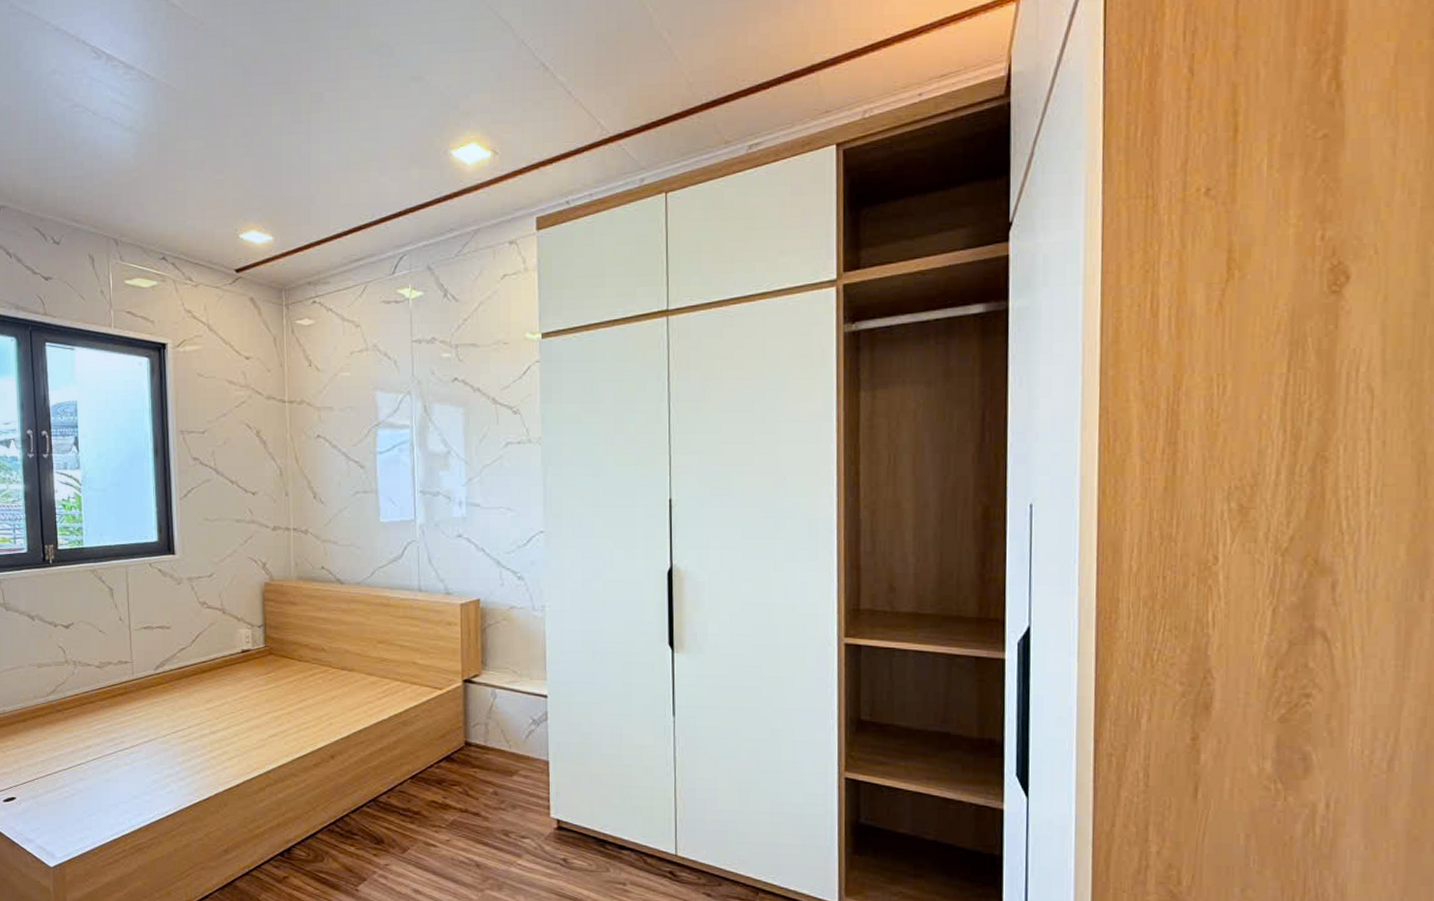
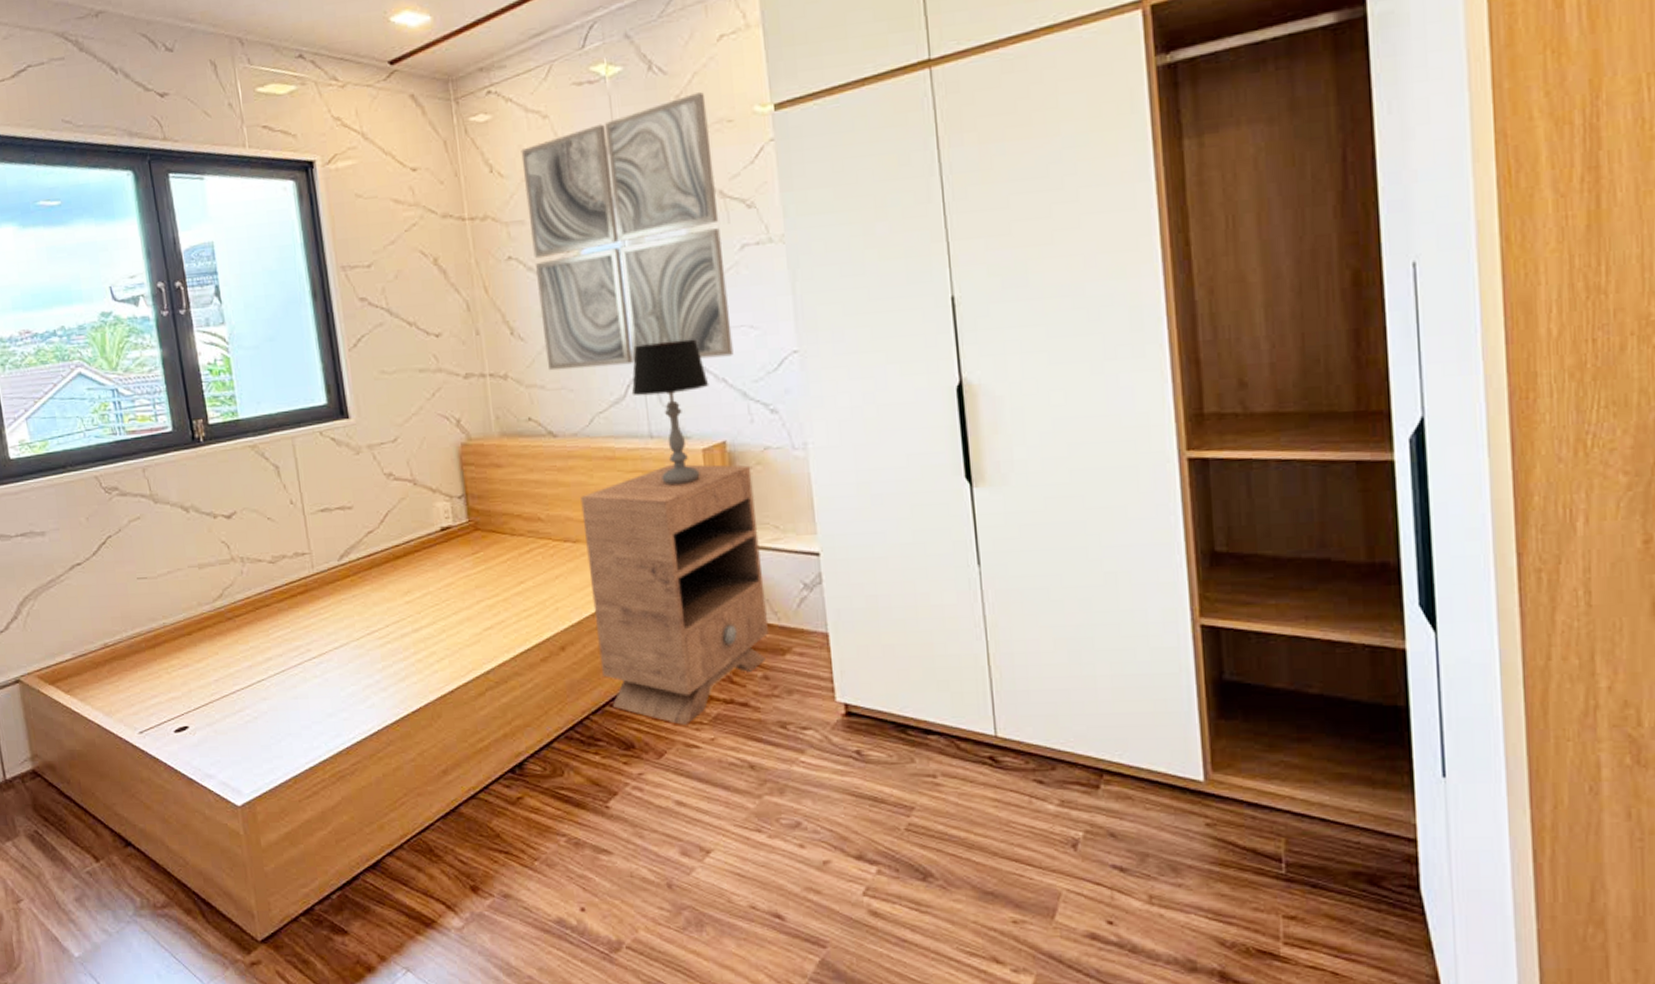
wall art: none [335,318,492,531] -> present [521,92,734,371]
nightstand: none [358,614,500,827] -> present [580,464,768,725]
table lamp: none [407,514,471,631] -> present [631,339,710,486]

